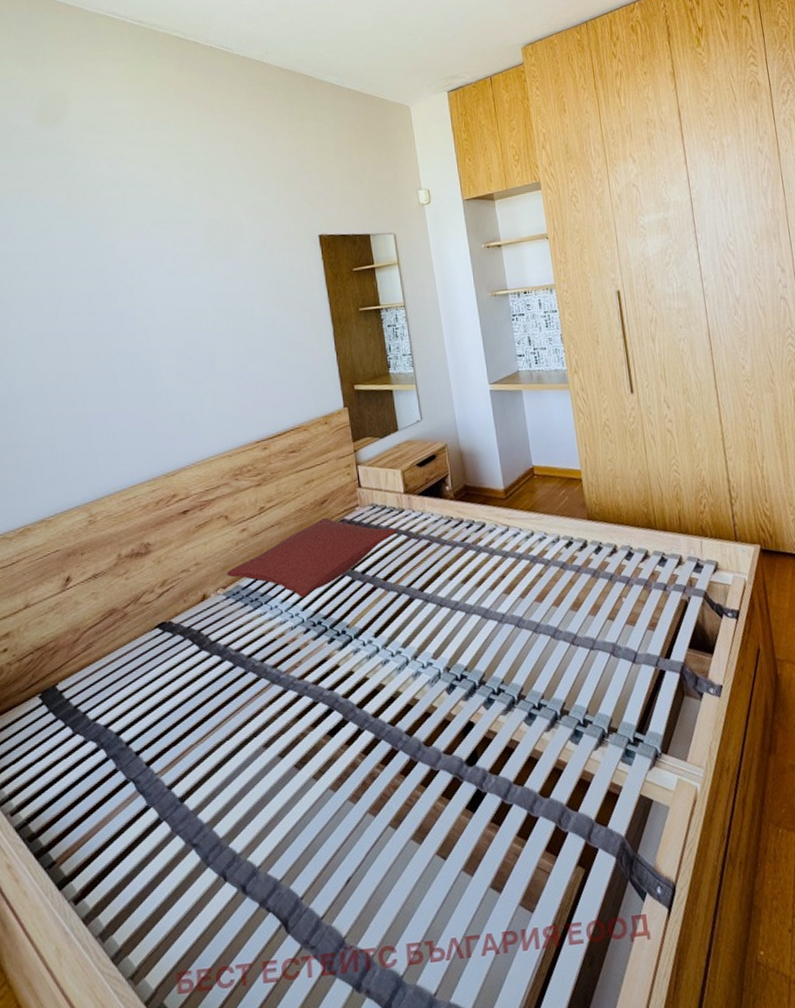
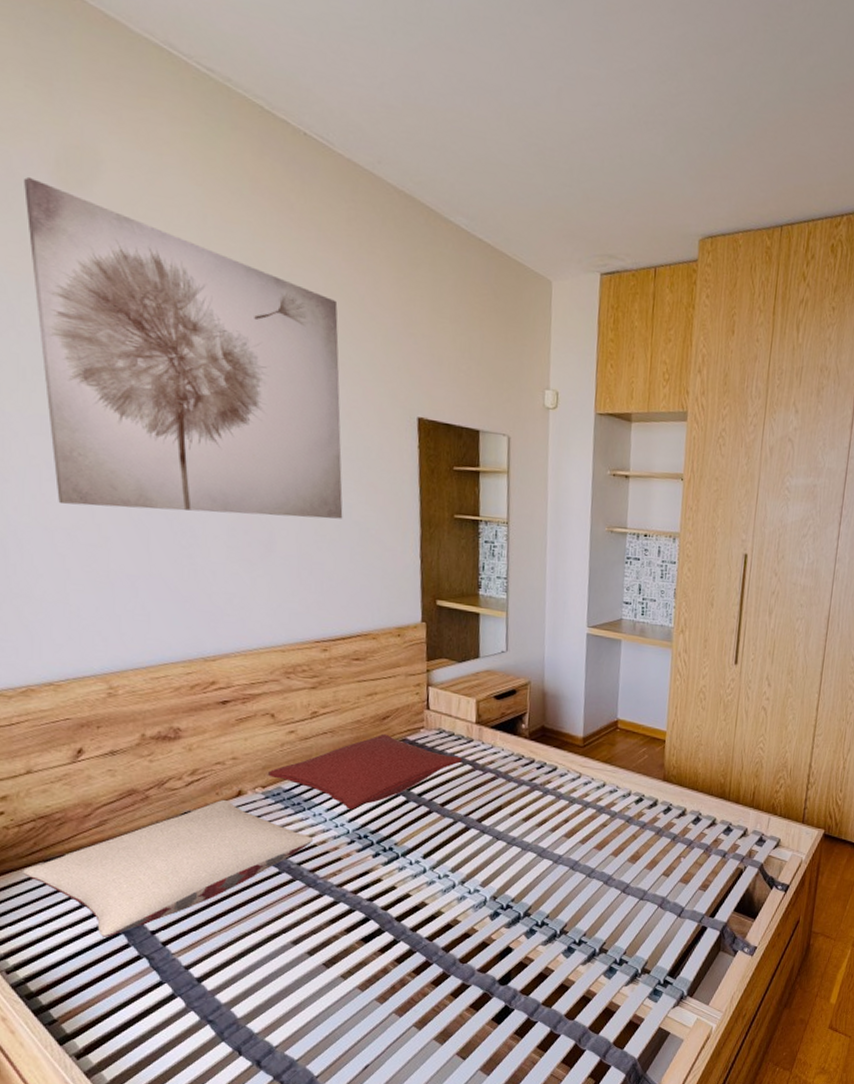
wall art: none [15,124,268,363] -> present [23,176,343,519]
pillow: none [24,605,272,765] -> present [23,799,313,937]

